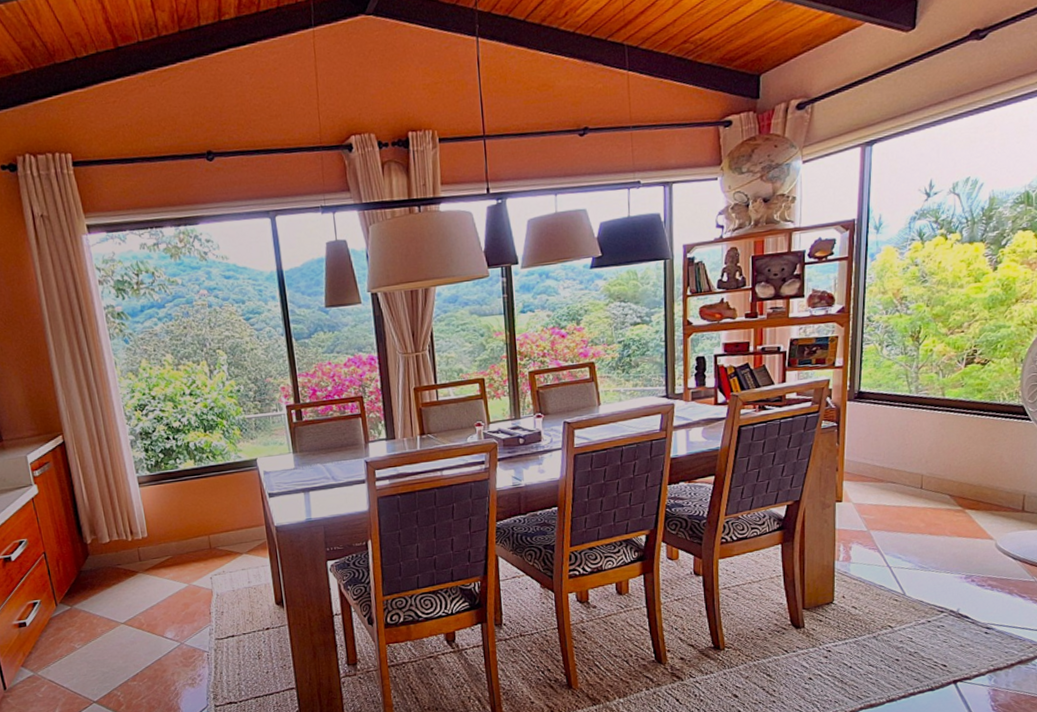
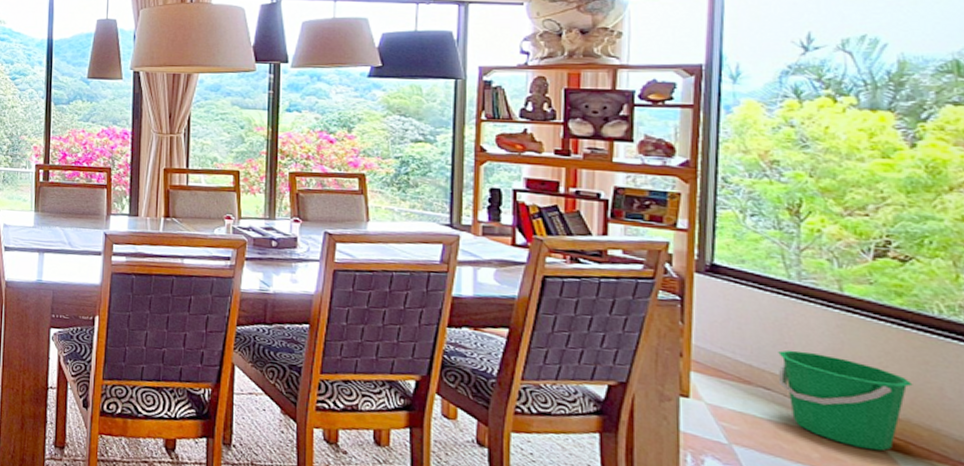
bucket: none [900,448,984,513] -> present [778,350,913,451]

